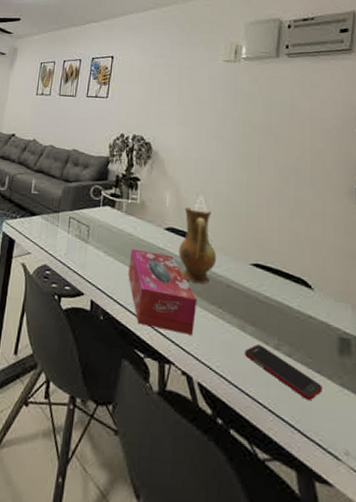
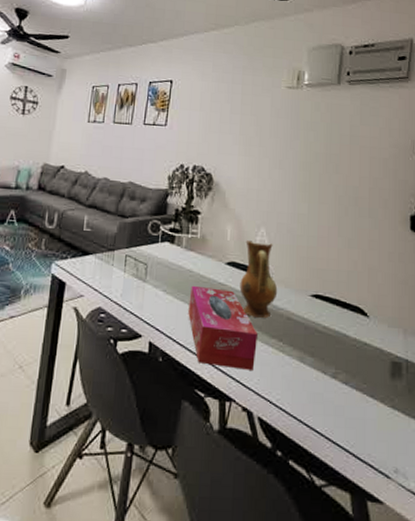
cell phone: present [245,344,322,401] -> none [304,375,375,425]

